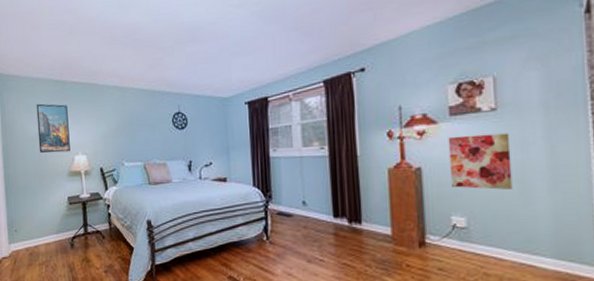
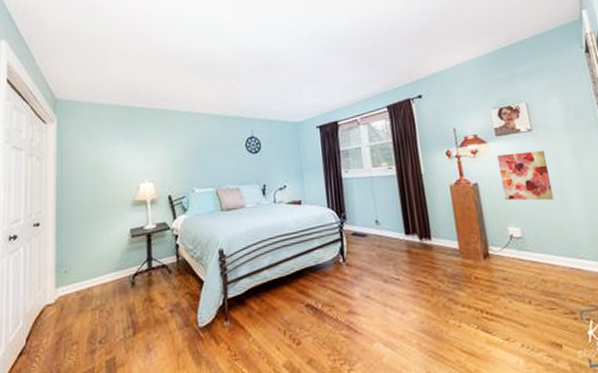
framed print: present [36,103,70,153] -> none [99,130,136,182]

